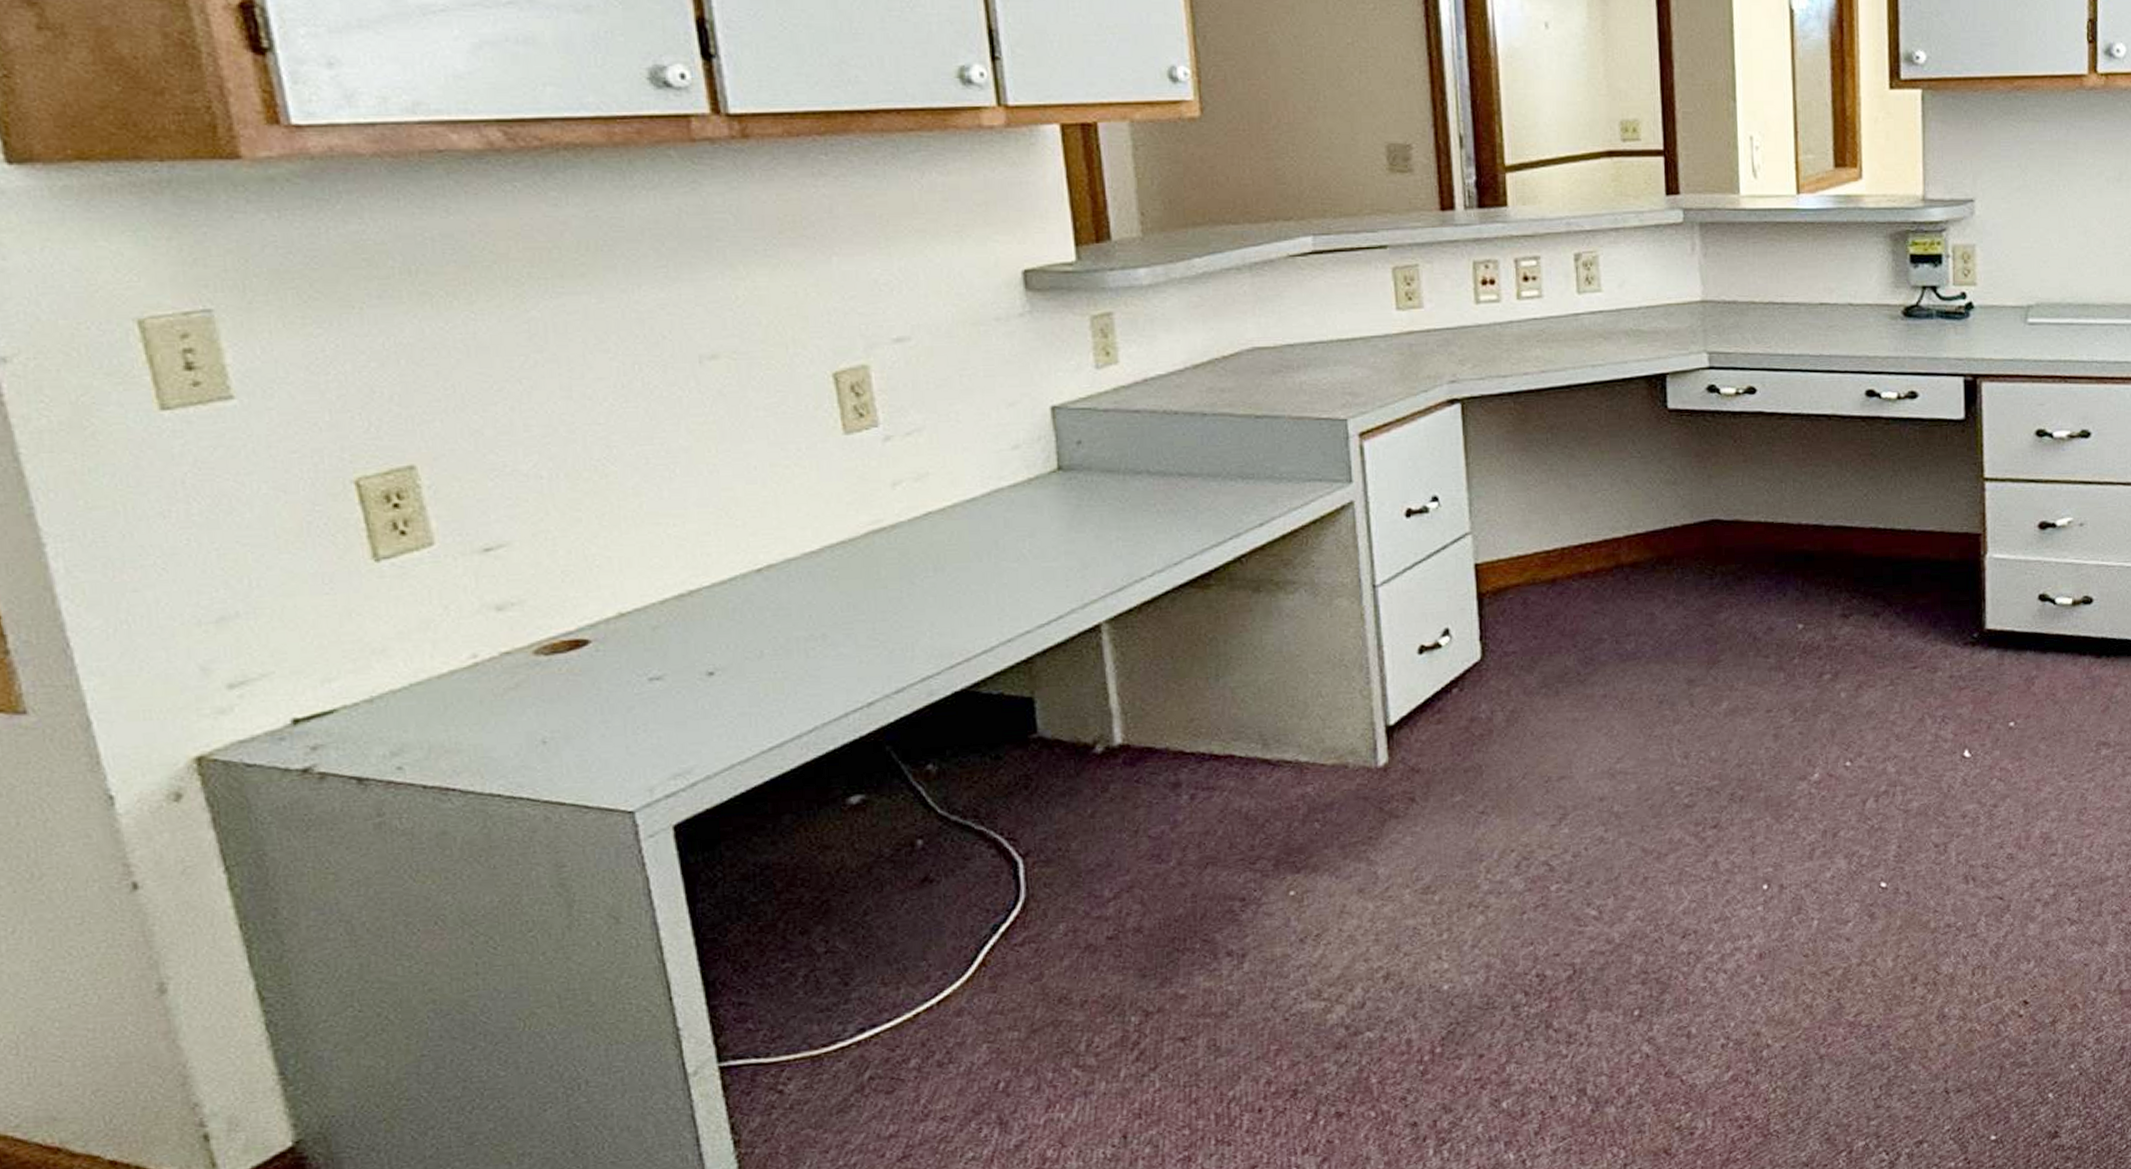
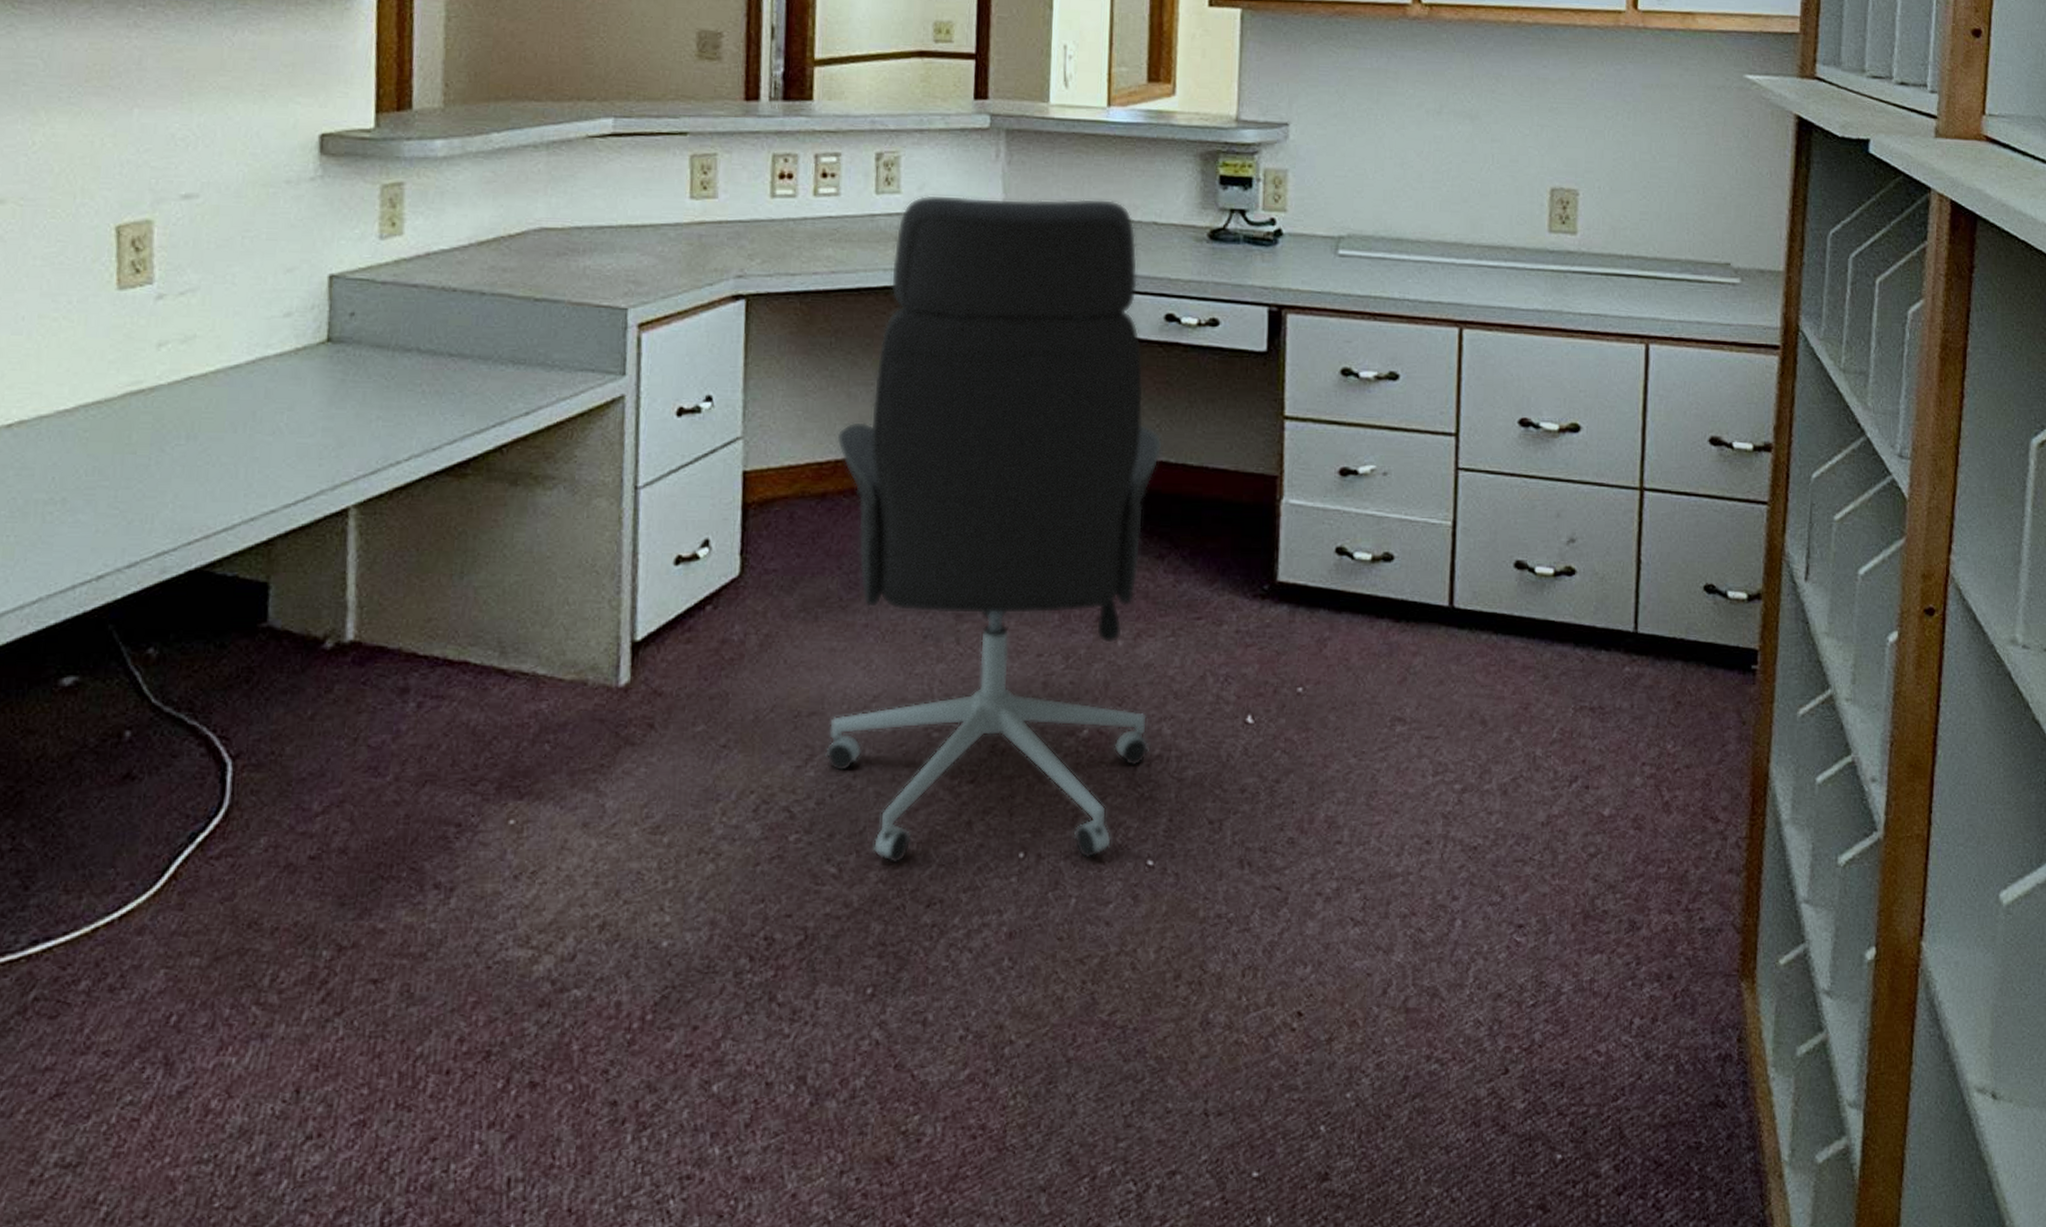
office chair: none [1561,284,1877,903] -> present [825,194,1162,864]

